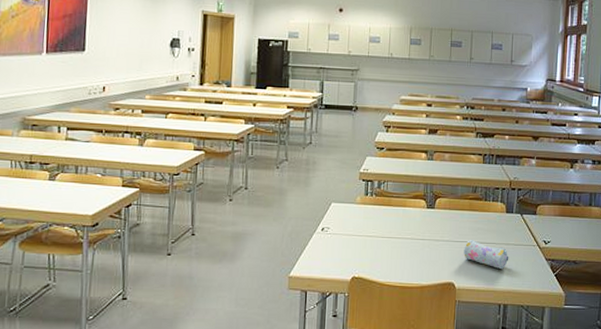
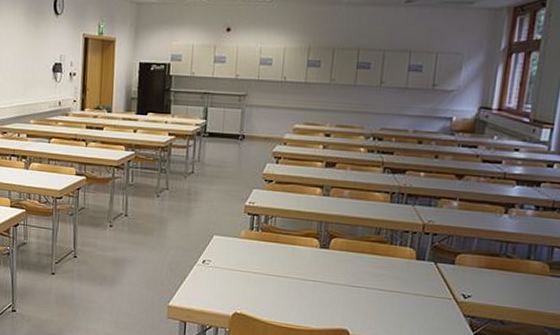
pencil case: present [464,240,509,270] -> none [361,286,417,322]

